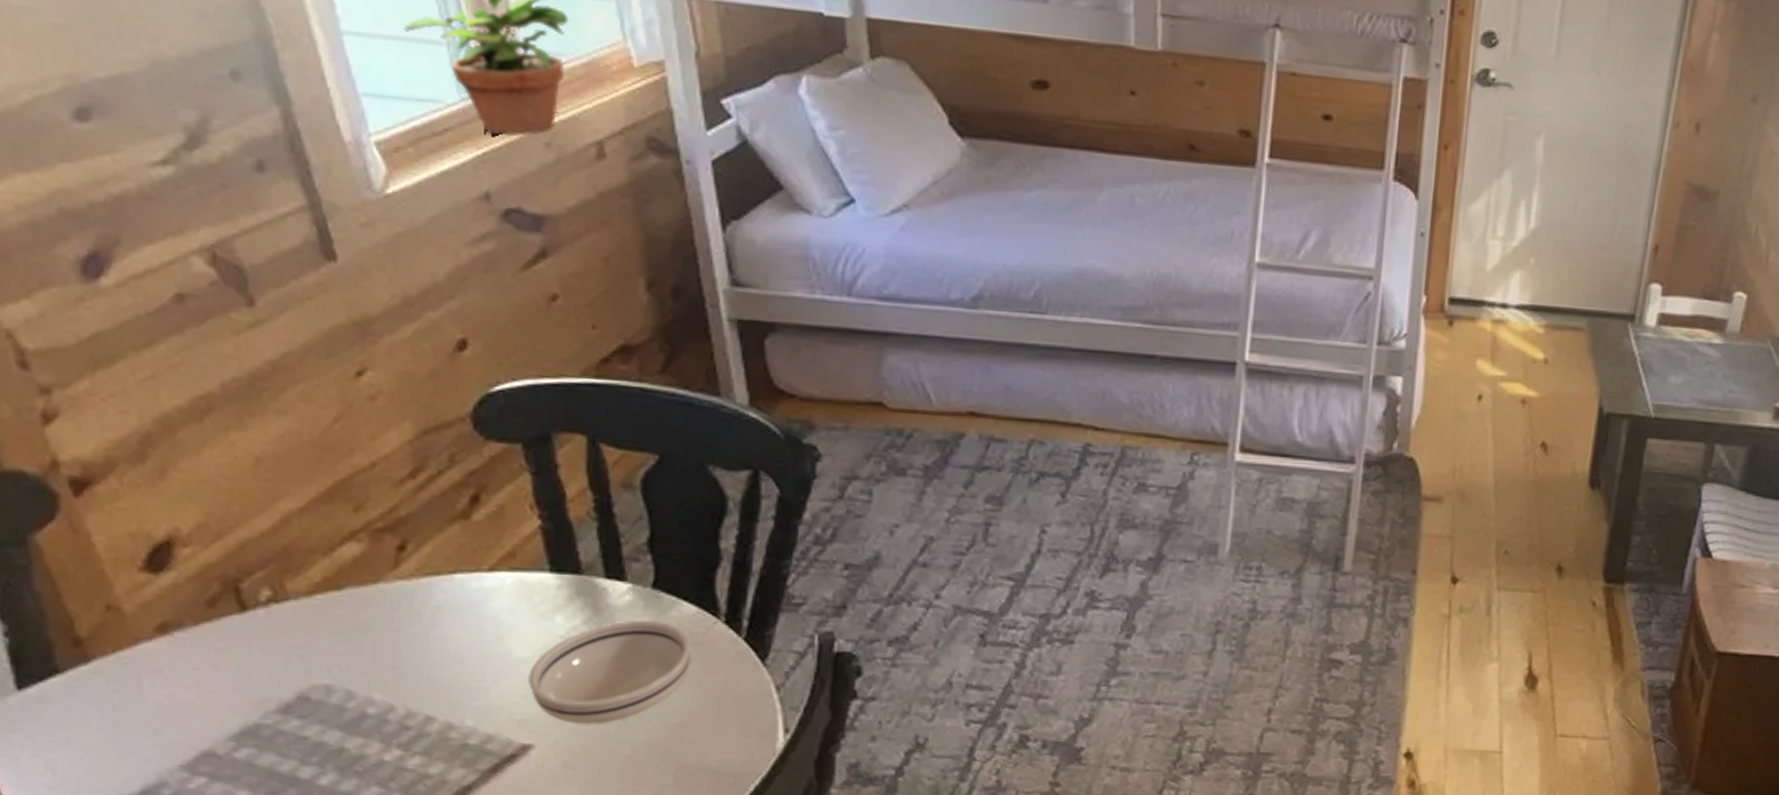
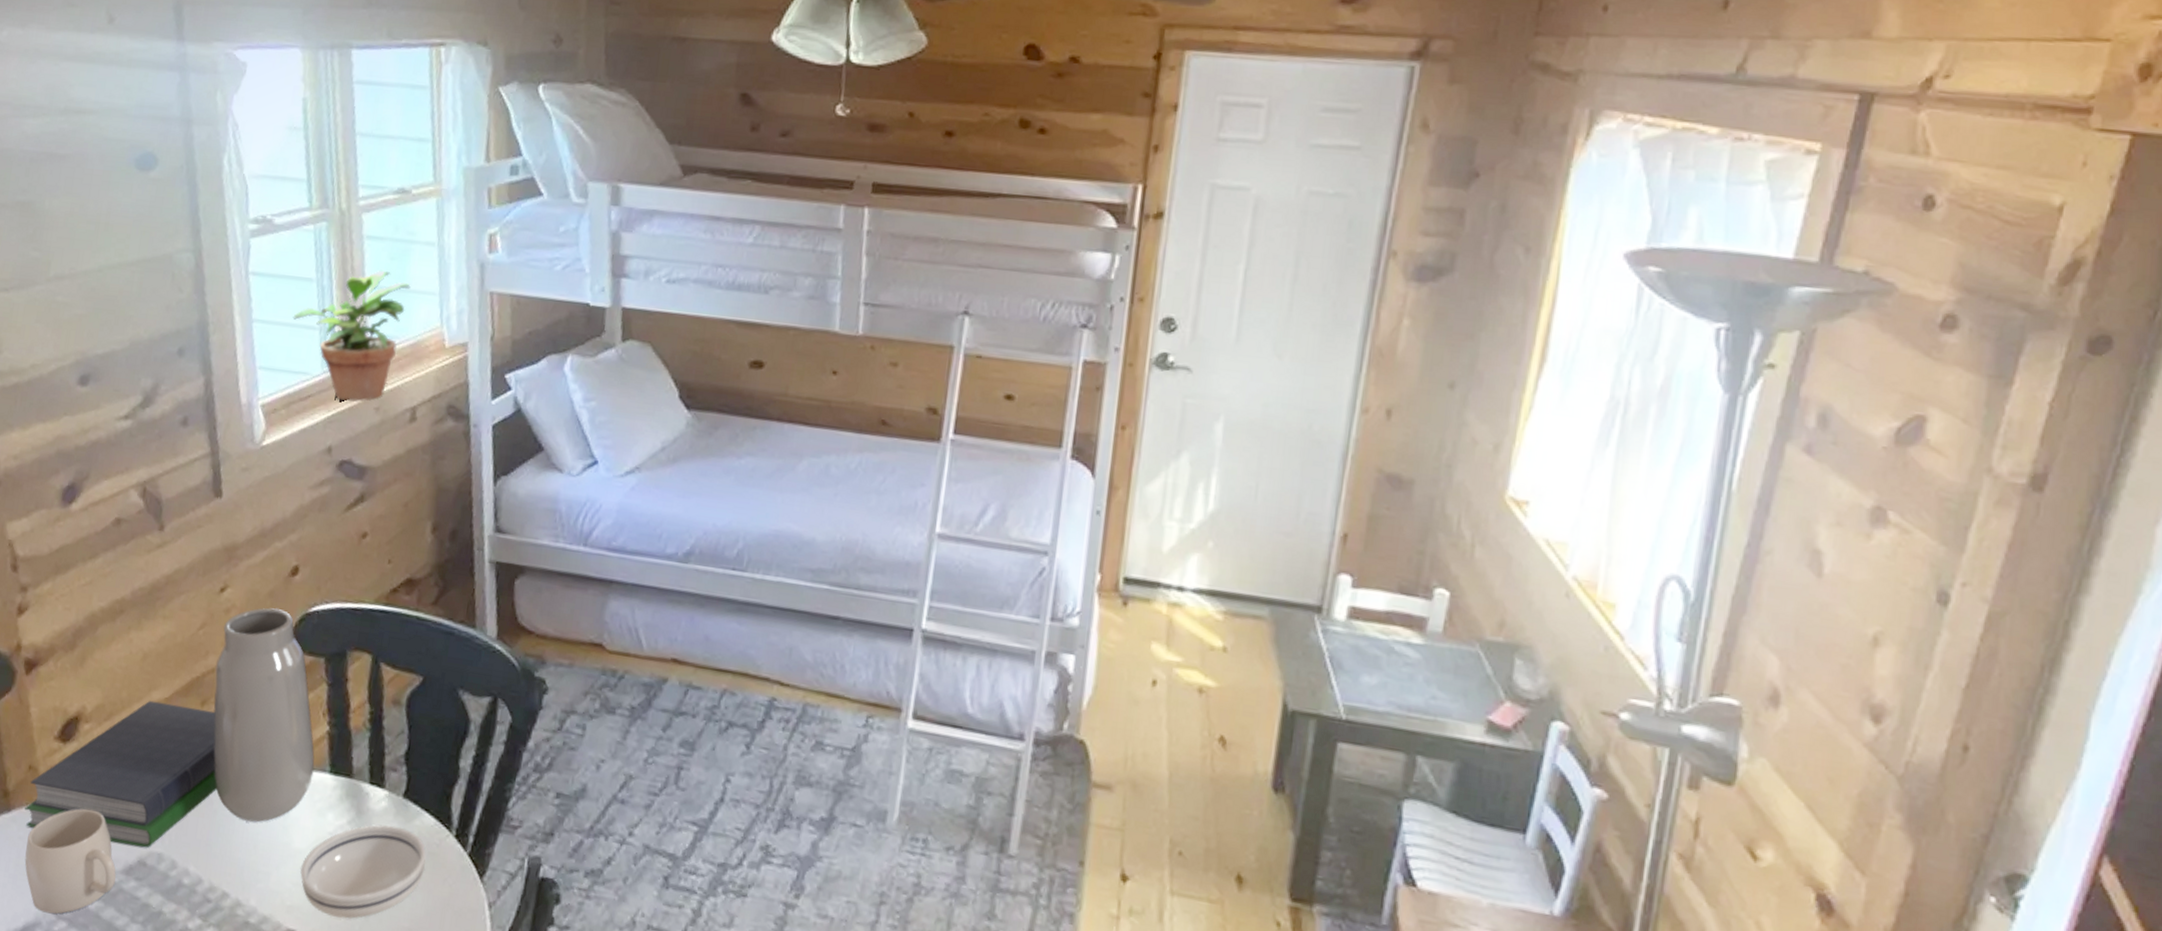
book: none [110,512,395,681] -> present [24,700,217,848]
mug: none [124,646,269,771] -> present [25,808,116,914]
vase: none [366,391,528,636] -> present [213,608,315,822]

